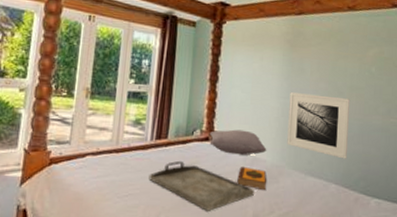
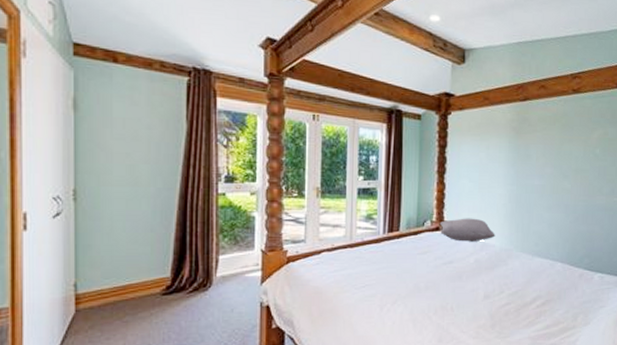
serving tray: present [149,160,254,211] -> none [384,251,485,295]
hardback book: present [237,166,267,191] -> none [468,251,497,273]
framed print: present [287,92,351,159] -> none [514,179,575,239]

